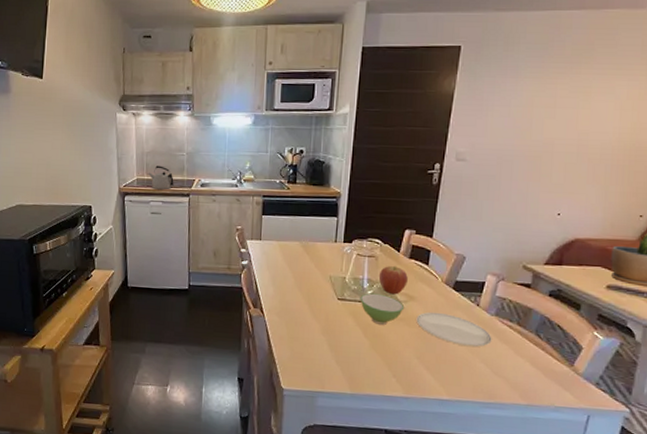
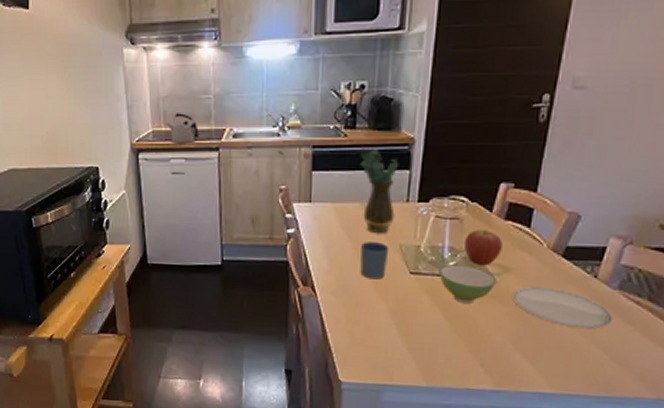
vase: none [299,197,329,266] -> present [359,146,400,233]
mug: none [299,273,322,304] -> present [360,242,389,280]

